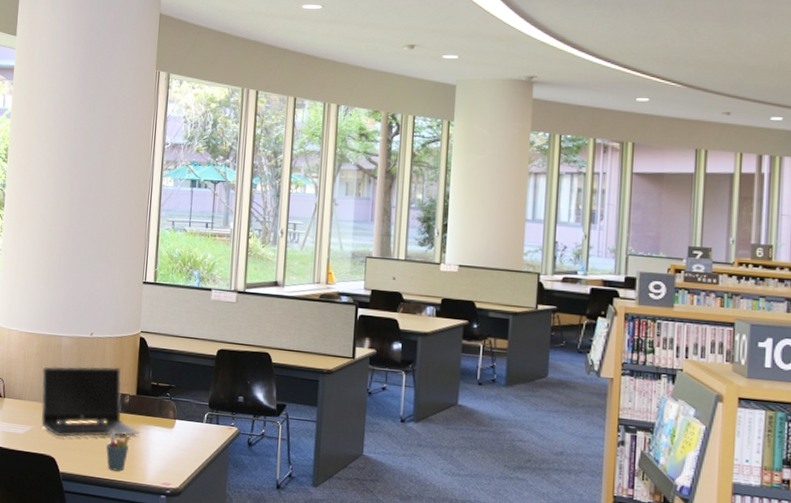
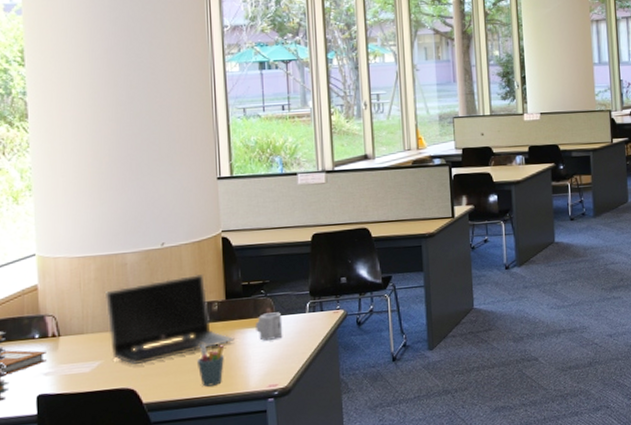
cup: none [158,415,182,442] -> present [255,312,283,341]

